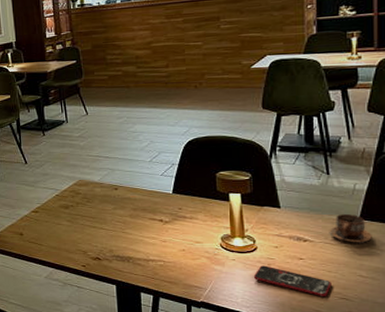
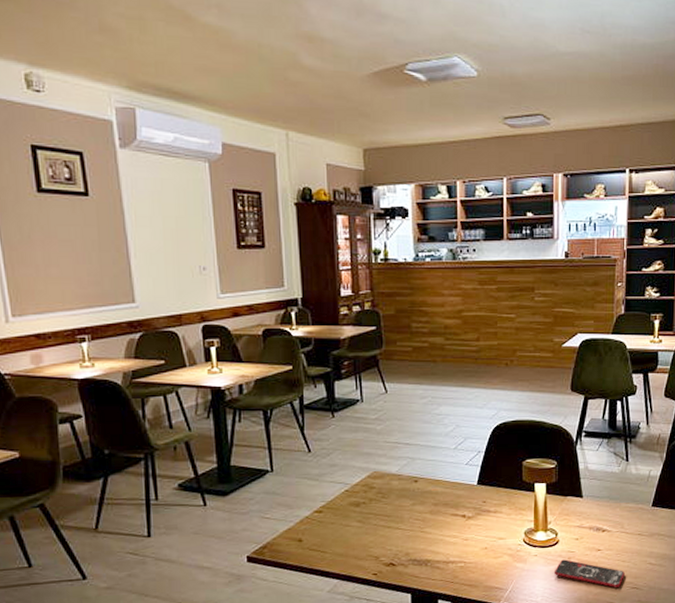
cup: present [329,214,372,244] -> none [625,502,662,532]

